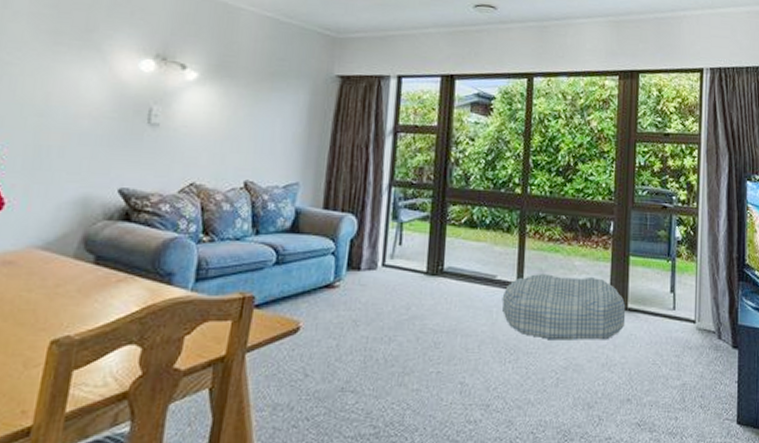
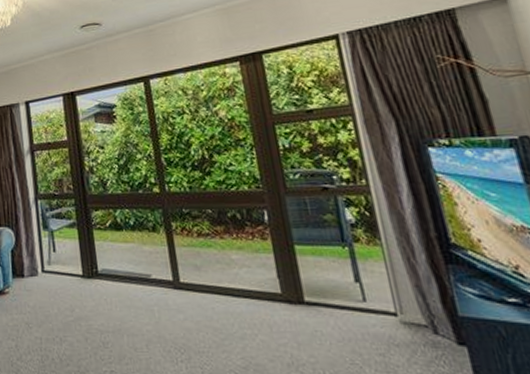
dog bed: present [502,274,626,340] -> none [160,269,306,339]

